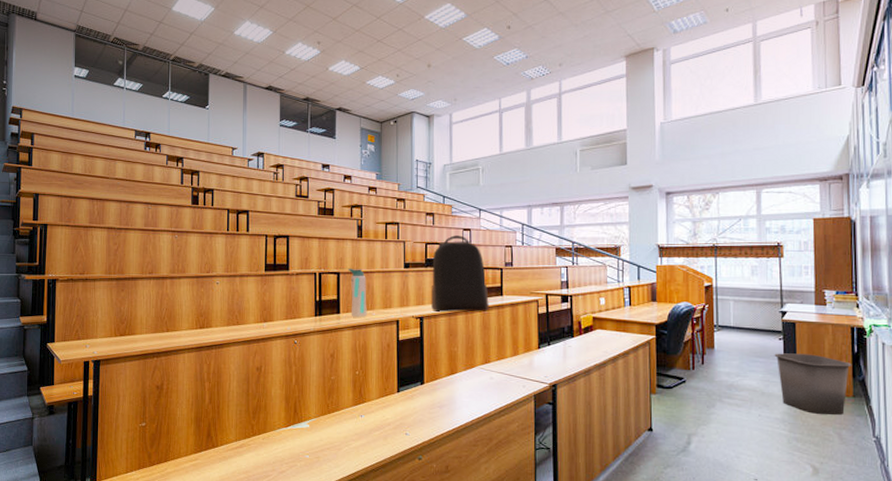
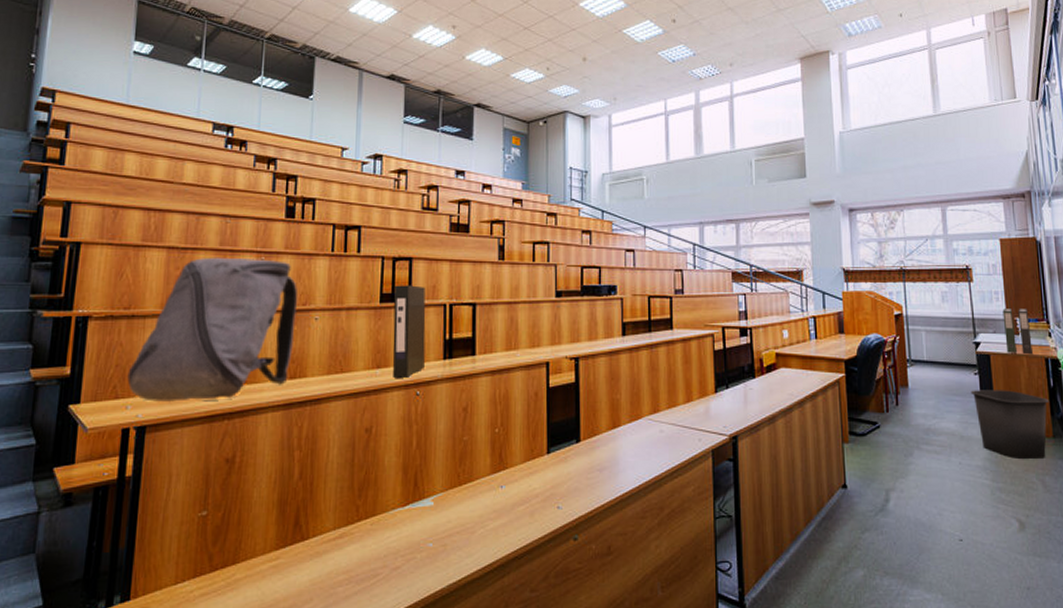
backpack: none [85,235,204,343] -> present [127,257,298,402]
binder: none [275,257,301,330] -> present [392,285,426,378]
water bottle: present [348,268,367,318] -> none [486,297,510,360]
backpack: present [431,235,490,313] -> none [589,257,658,352]
binder: none [811,281,839,323] -> present [1002,307,1033,355]

